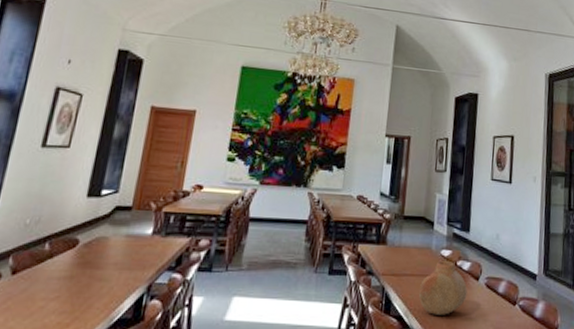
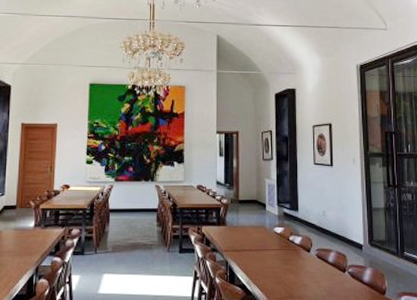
vase: present [418,261,468,315] -> none [257,237,301,283]

